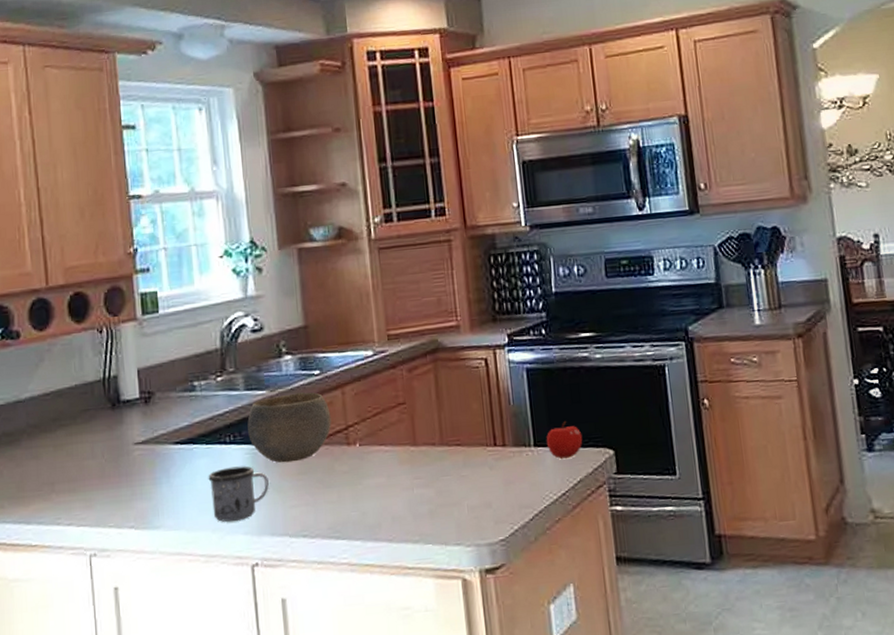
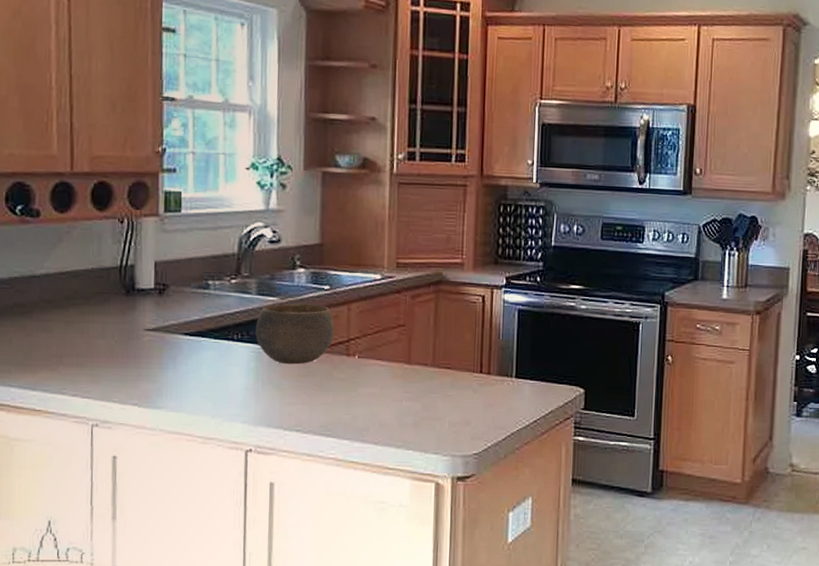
mug: present [208,466,269,522] -> none [213,362,270,411]
apple: present [546,421,583,460] -> none [526,360,559,392]

